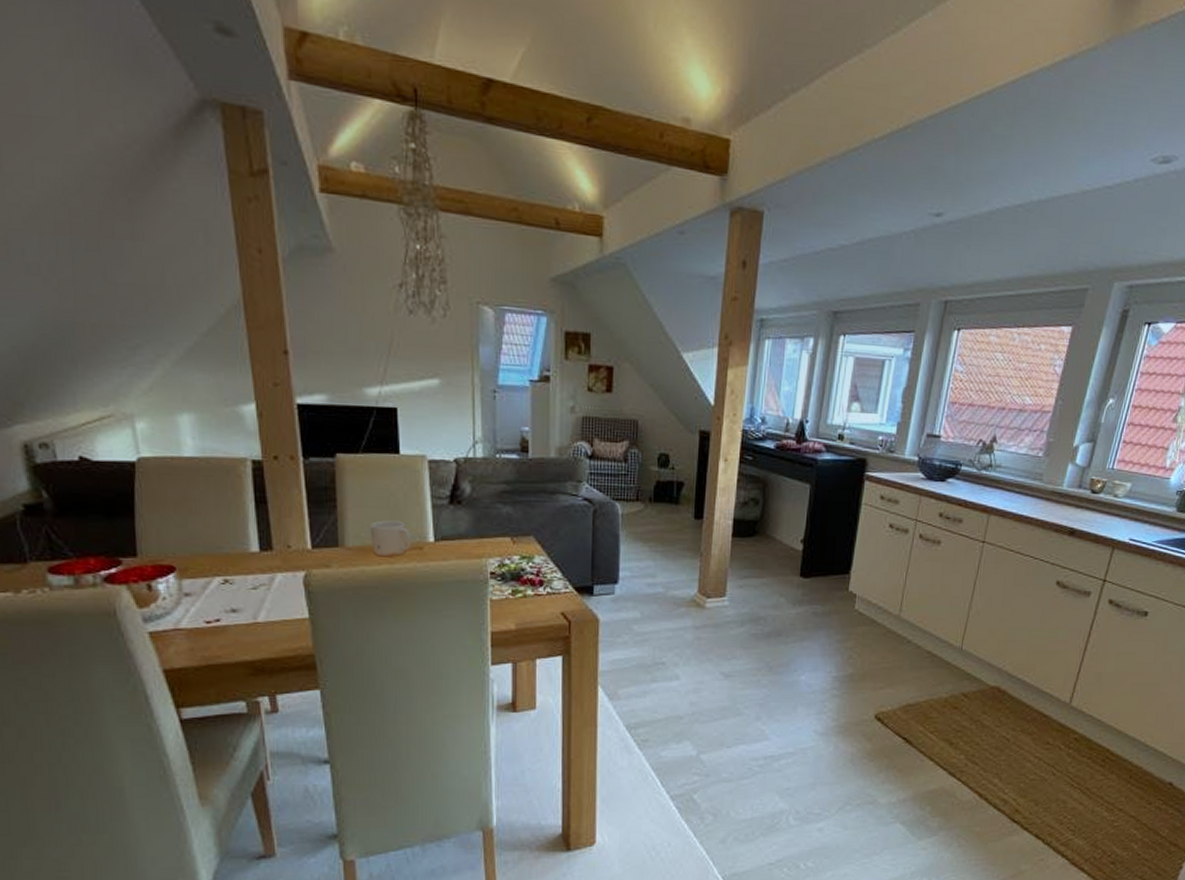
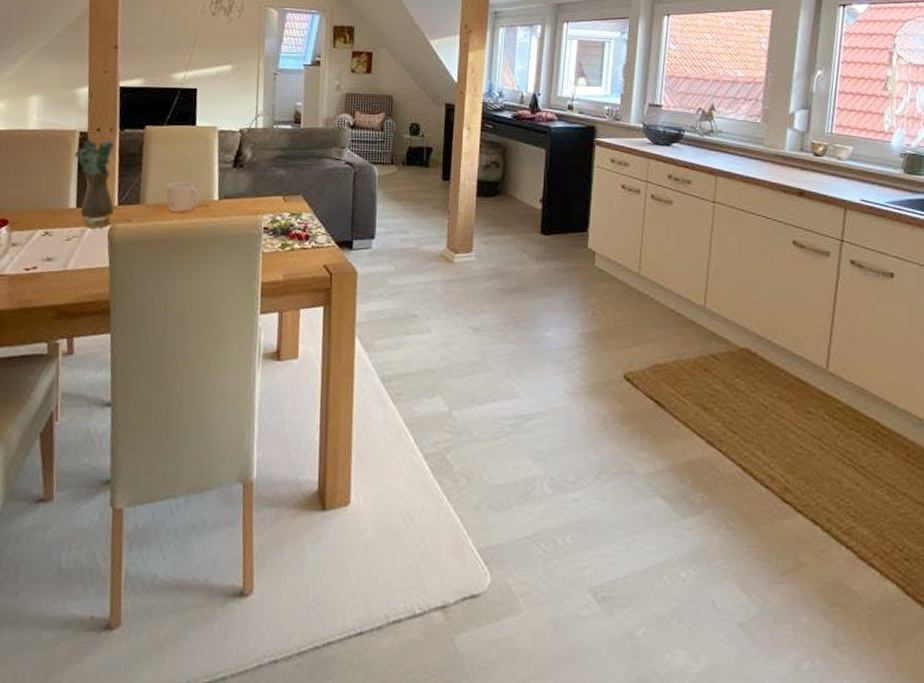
vase: none [249,466,307,575] -> present [74,137,114,228]

